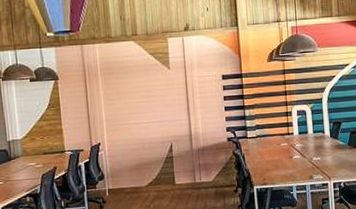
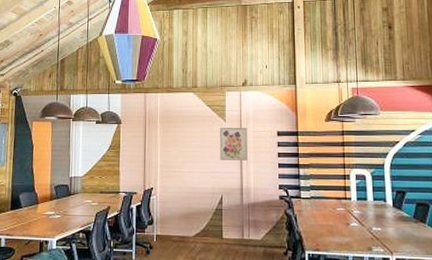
wall art: none [164,73,195,109] -> present [220,127,248,161]

